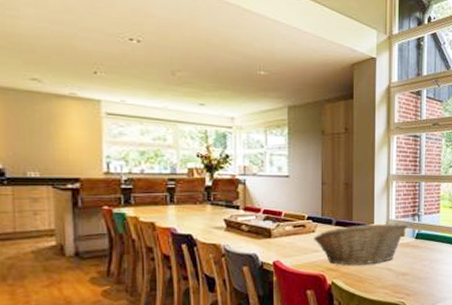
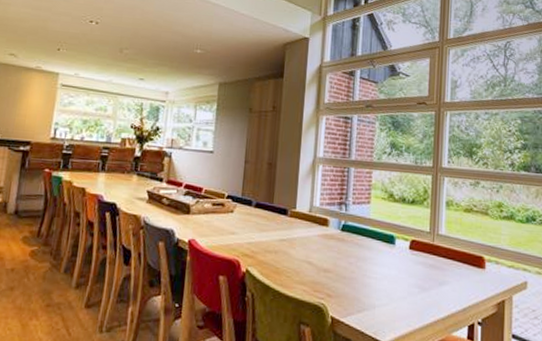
fruit basket: present [314,222,408,266] -> none [231,207,333,255]

